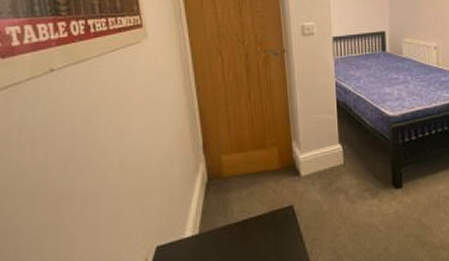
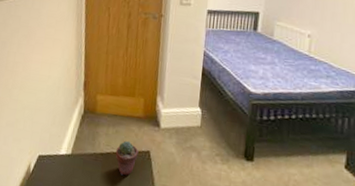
potted succulent: none [253,200,280,242] -> present [115,140,139,176]

